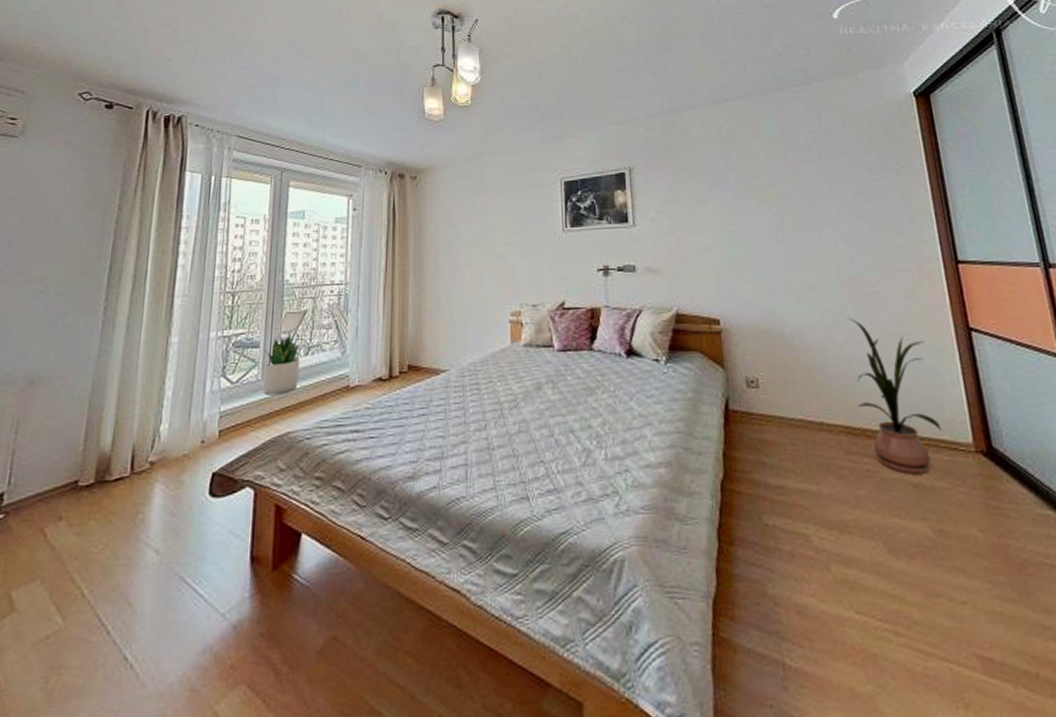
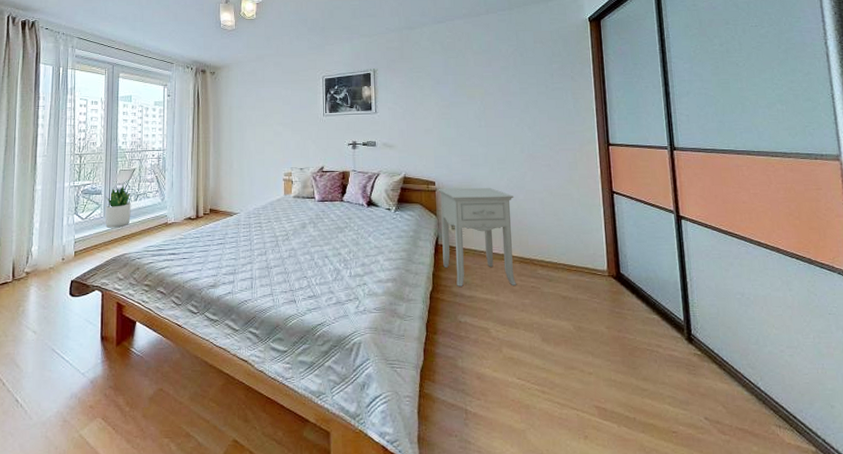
nightstand: none [724,325,844,472] -> present [438,187,516,286]
house plant: present [848,318,943,475] -> none [527,183,587,290]

